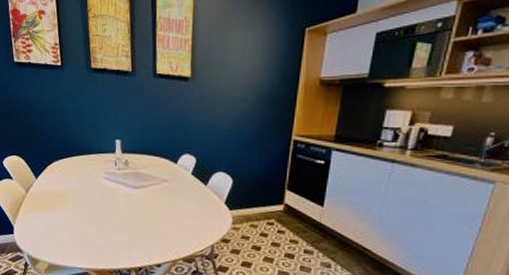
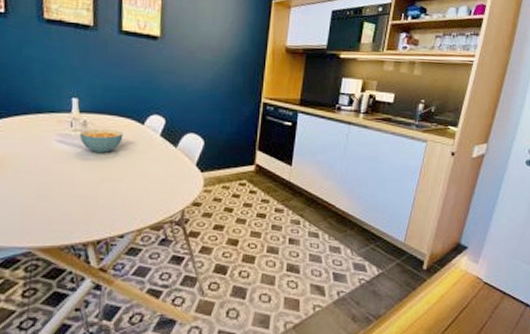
cereal bowl: none [122,168,159,191] -> present [79,129,123,154]

